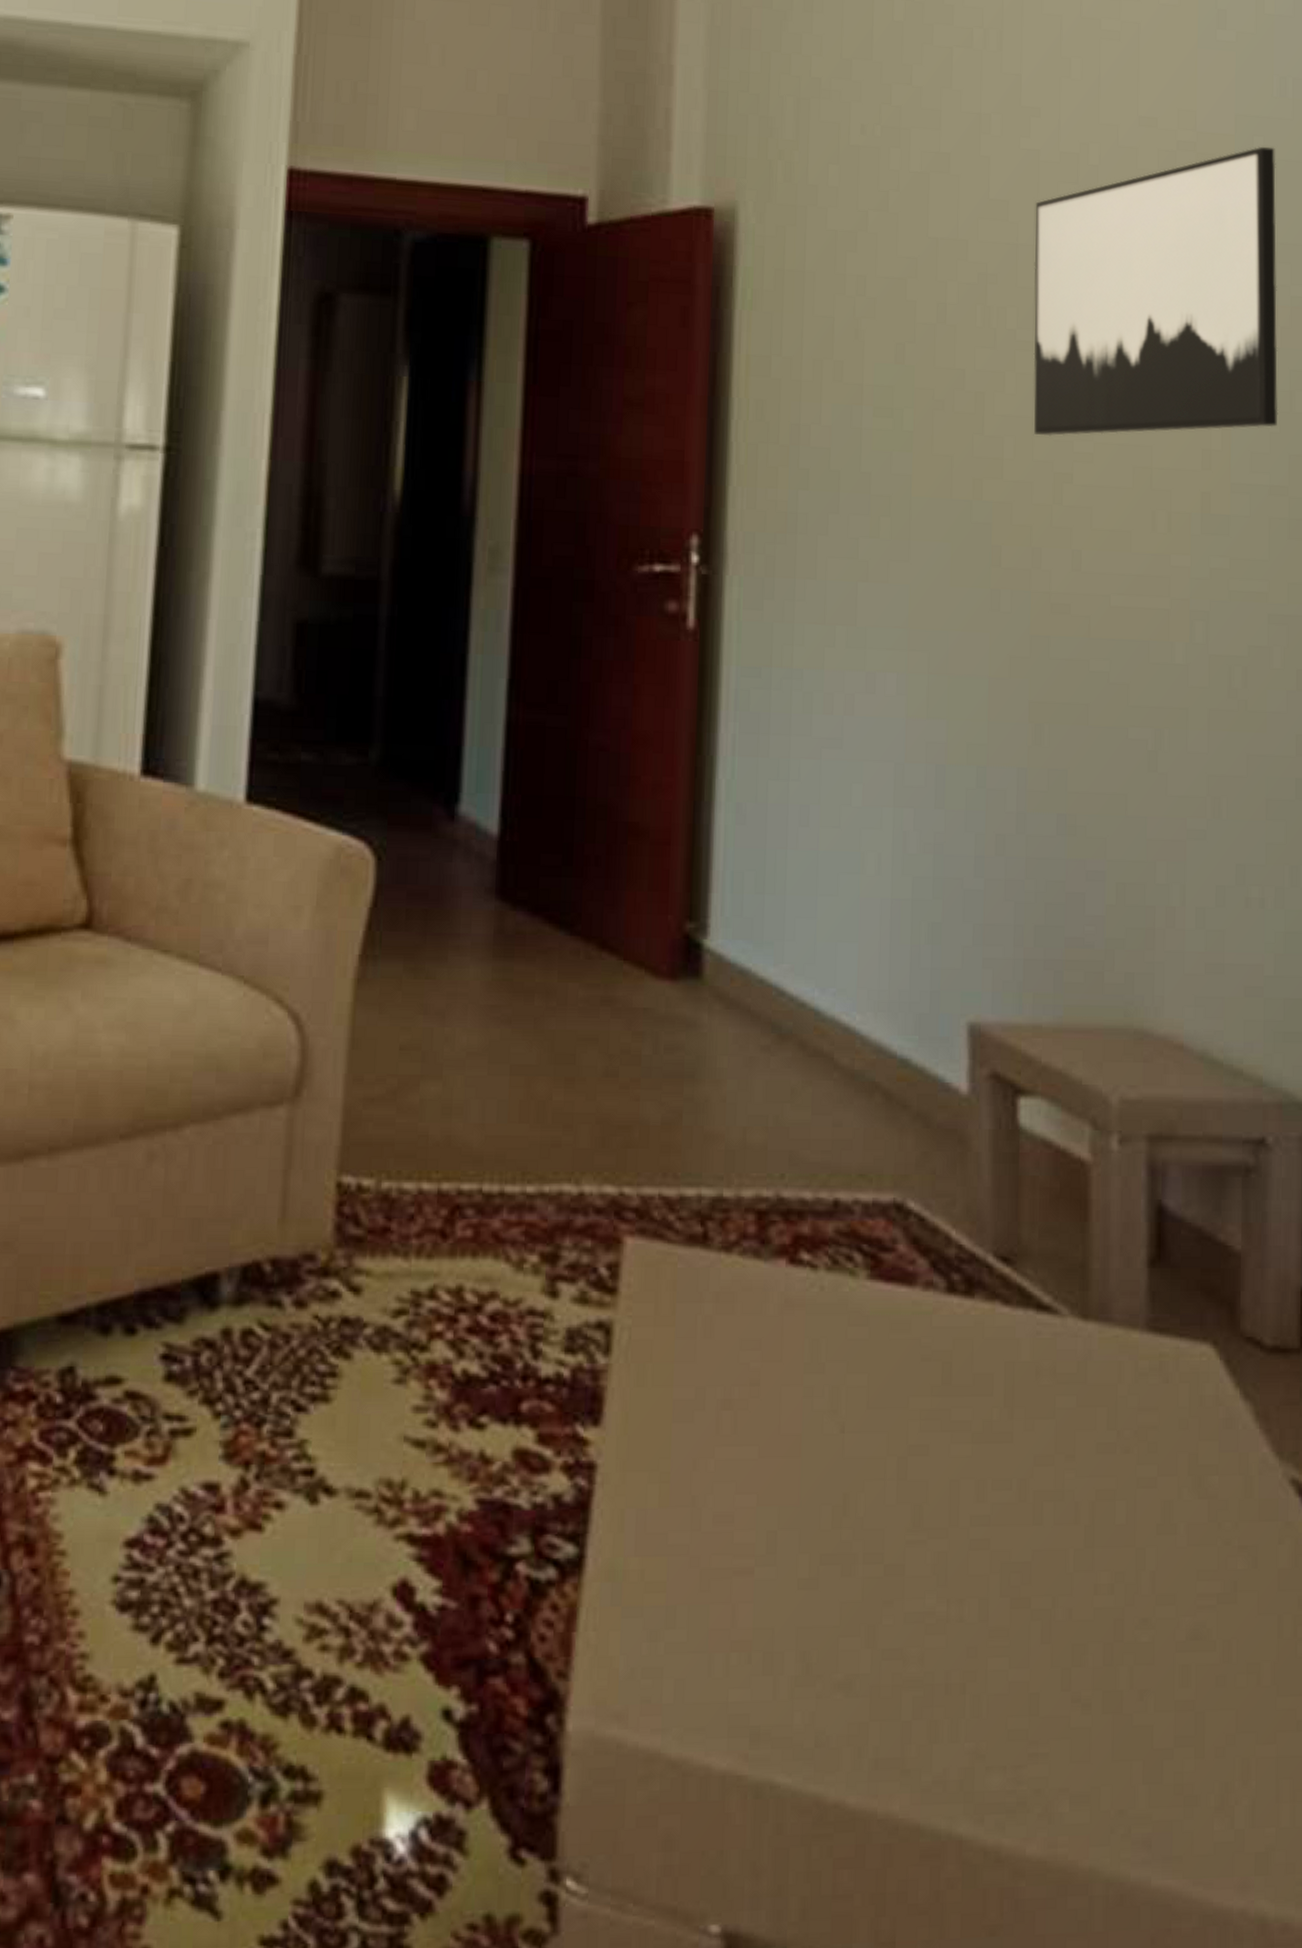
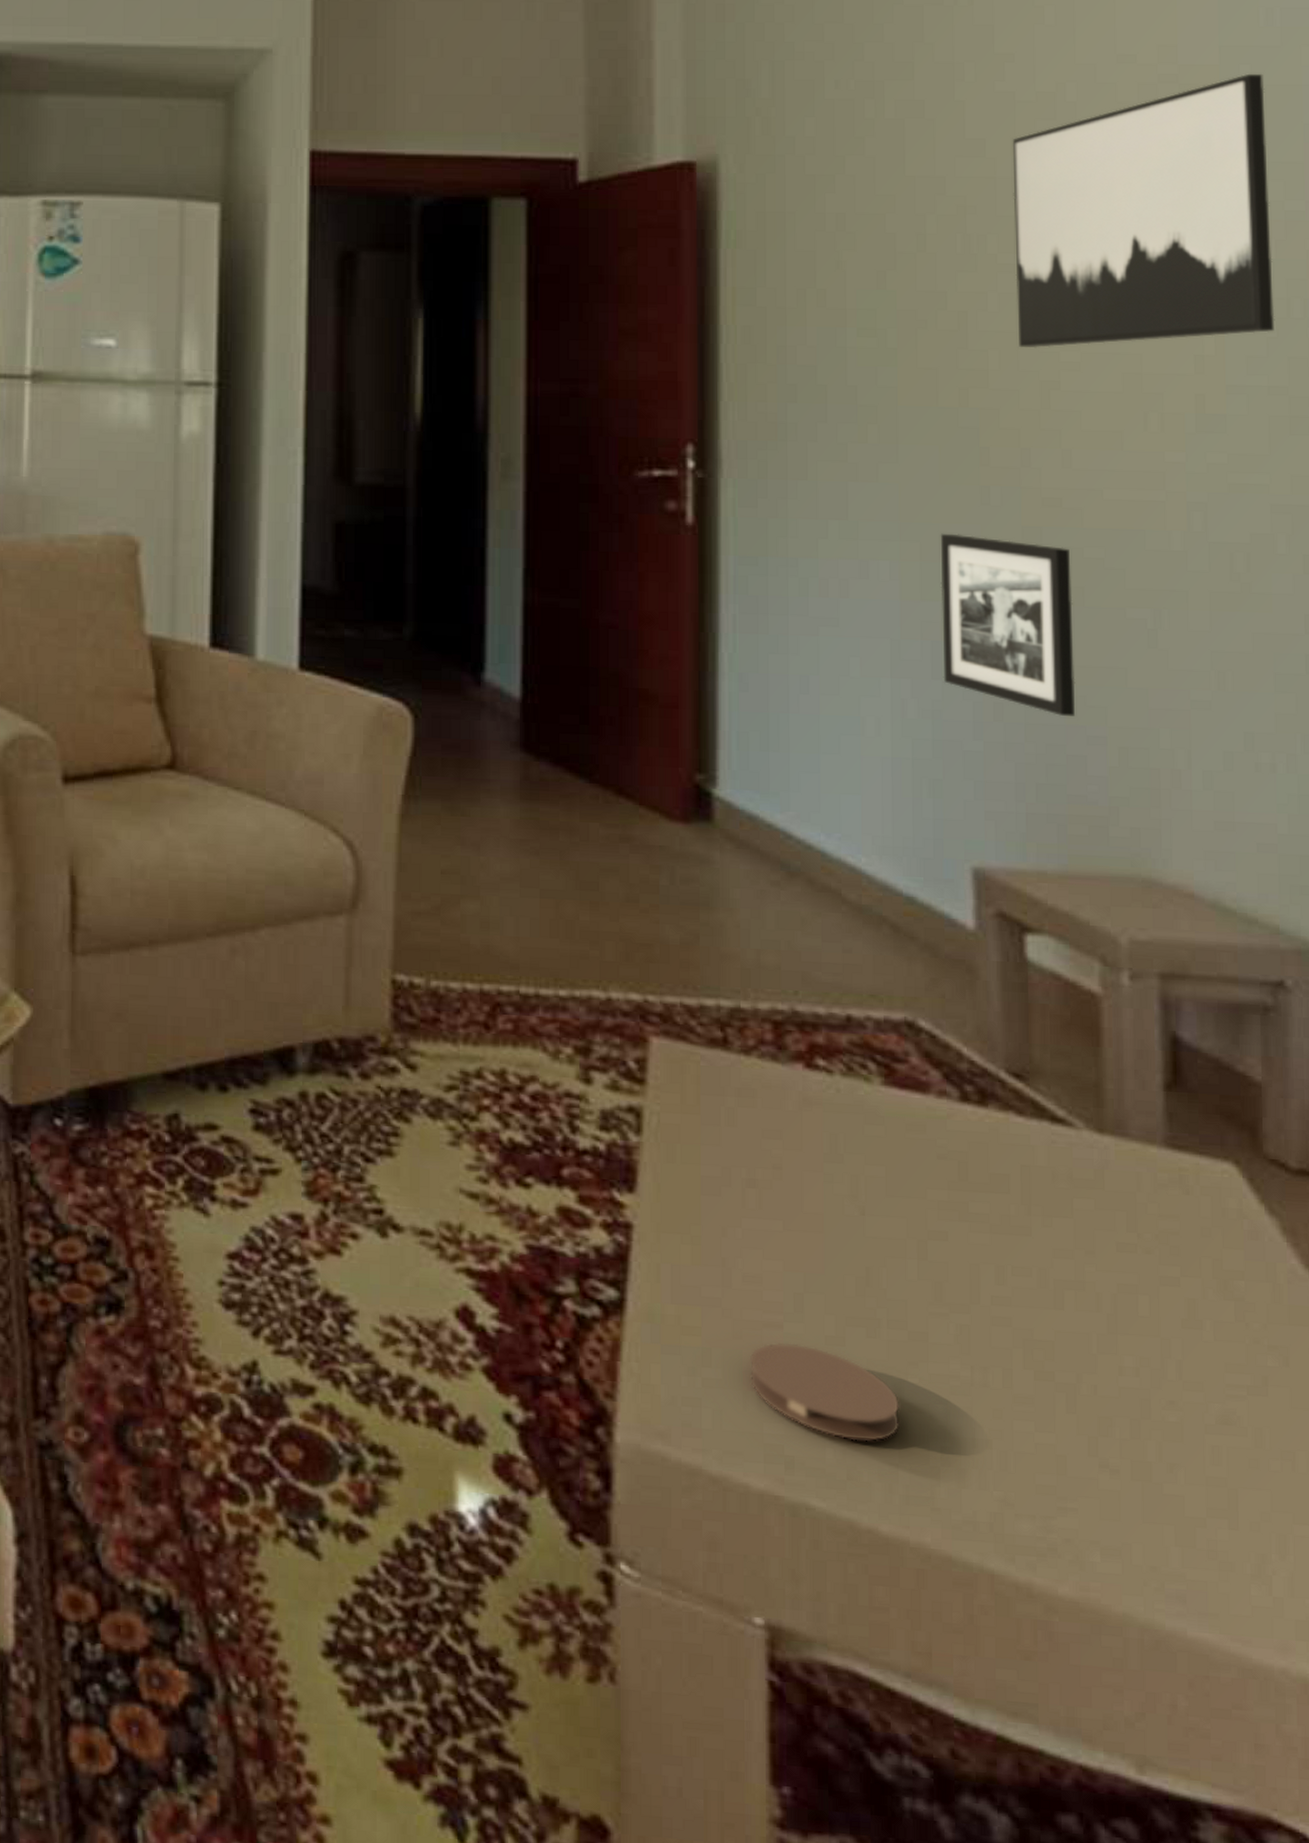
coaster: none [715,1591,874,1701] -> present [749,1342,901,1442]
picture frame: none [946,642,1077,849] -> present [940,533,1075,716]

